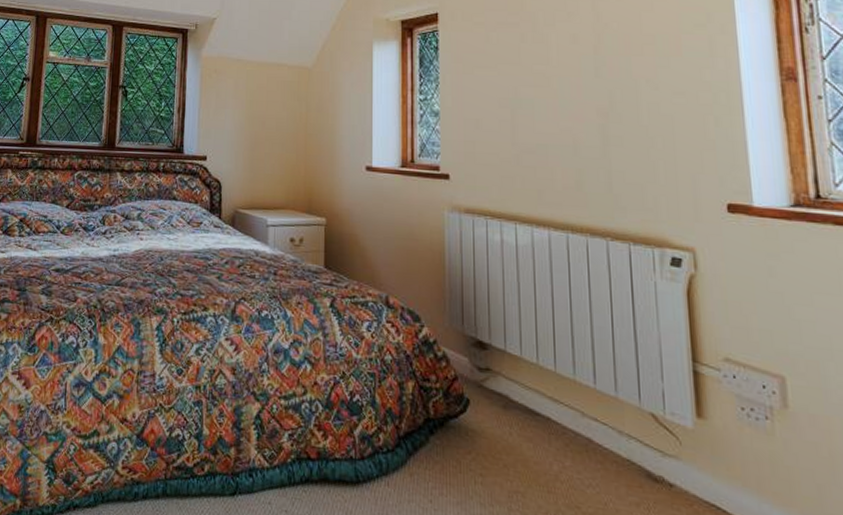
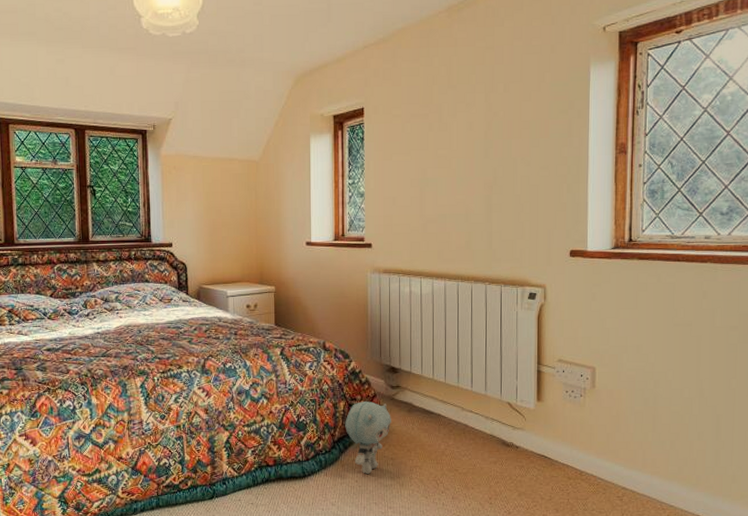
plush toy: none [415,383,479,493] -> present [345,400,391,474]

